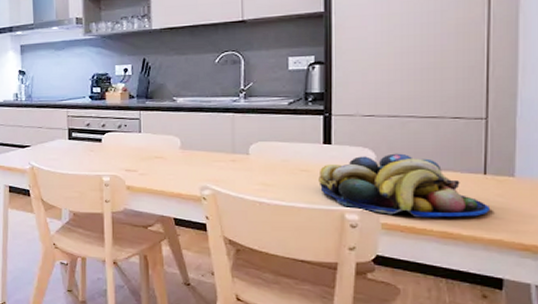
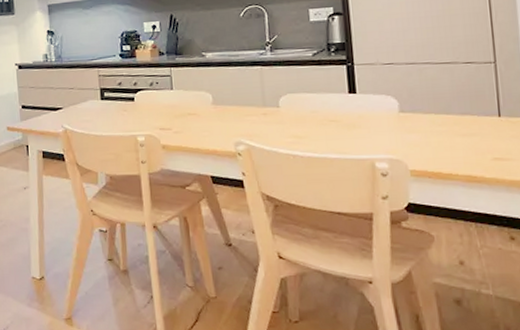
fruit bowl: present [318,153,489,218] -> none [347,99,507,163]

